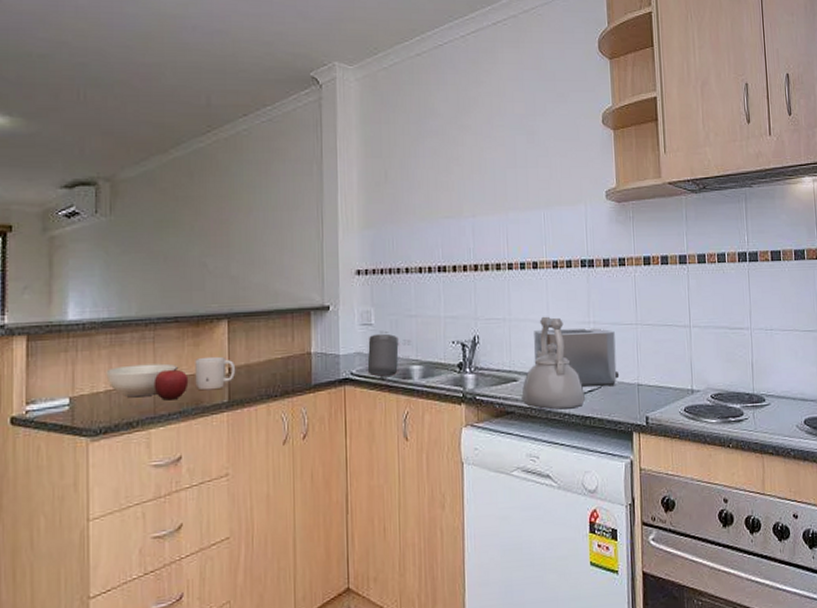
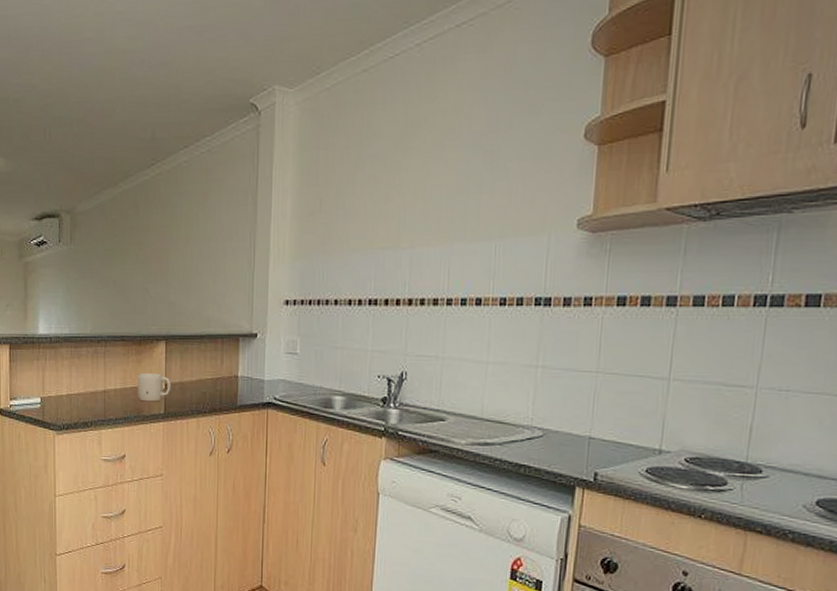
bowl: present [106,363,178,398] -> none [67,375,123,402]
fruit: present [153,367,189,401] -> none [104,380,132,407]
canister: present [355,330,412,379] -> none [279,360,336,406]
kettle: present [521,316,586,410] -> none [448,356,523,455]
toaster: present [533,328,620,388] -> none [466,370,568,436]

